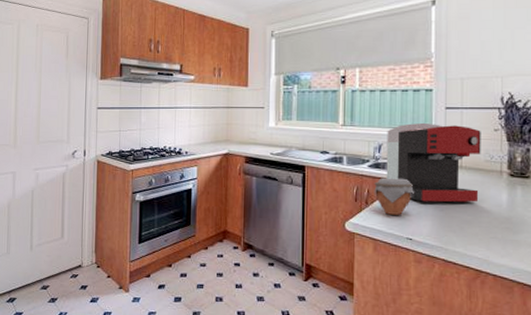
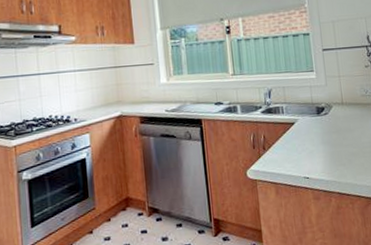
jar: present [374,177,414,215] -> none [268,120,306,157]
coffee maker: present [386,122,481,202] -> none [274,65,361,141]

